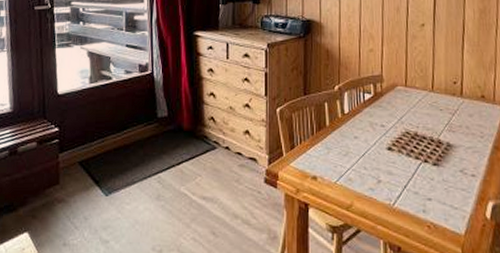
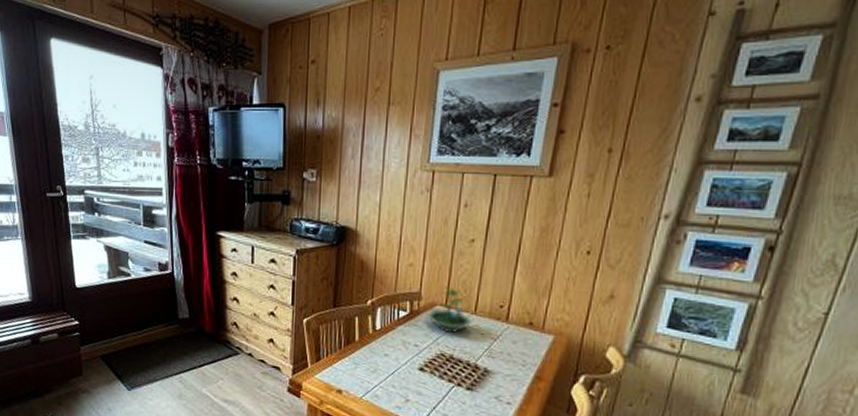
terrarium: none [389,67,431,111] -> present [426,286,472,333]

